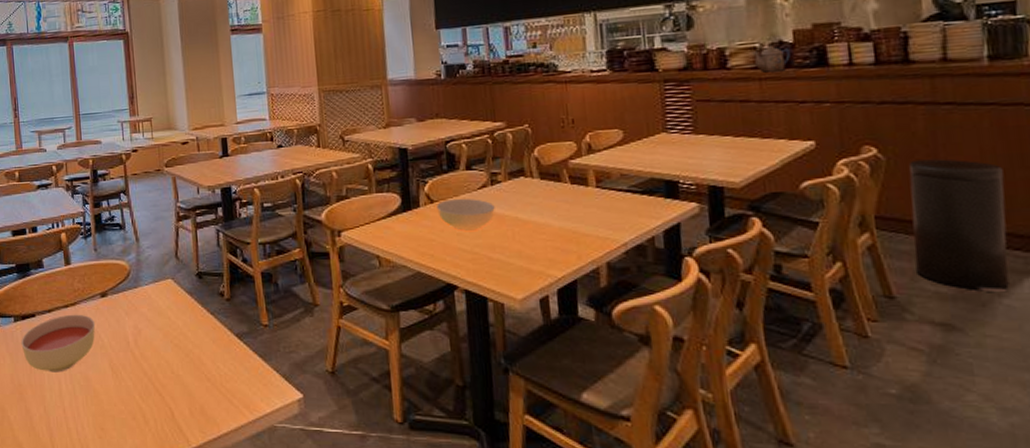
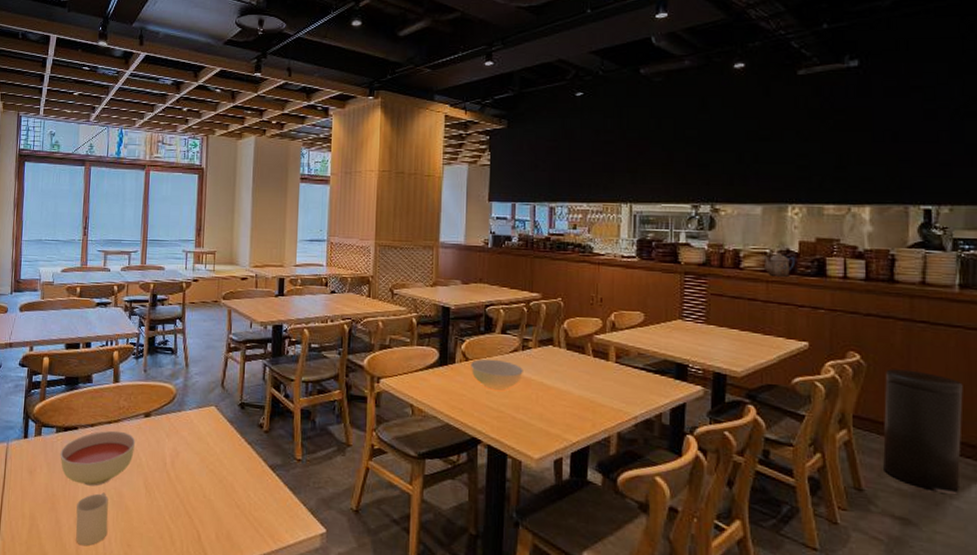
cup: none [45,378,79,434] -> present [75,492,108,546]

